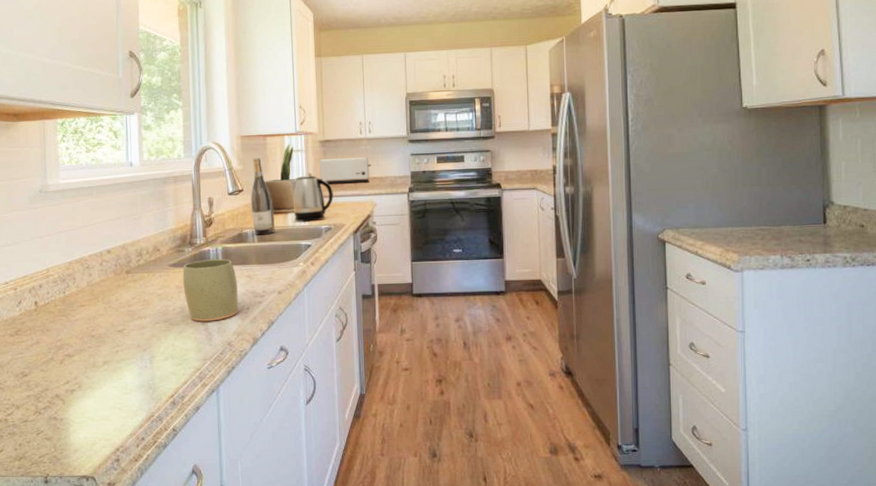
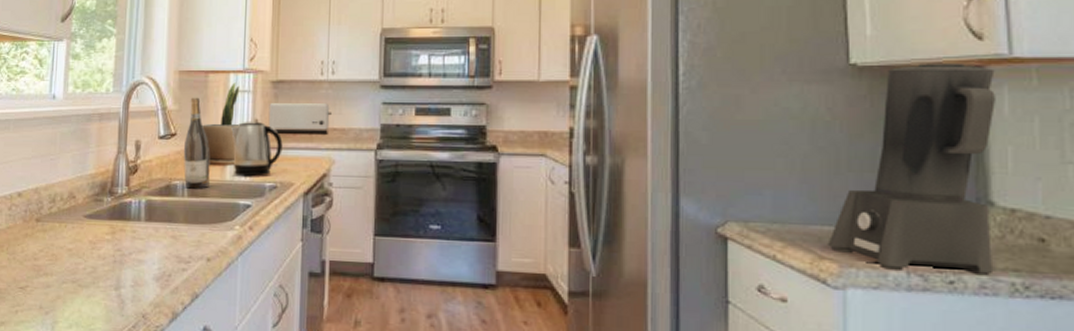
mug: present [182,259,239,322] -> none [97,213,160,287]
blender: none [731,104,834,256] -> present [827,63,995,276]

